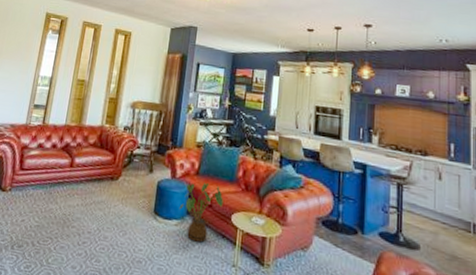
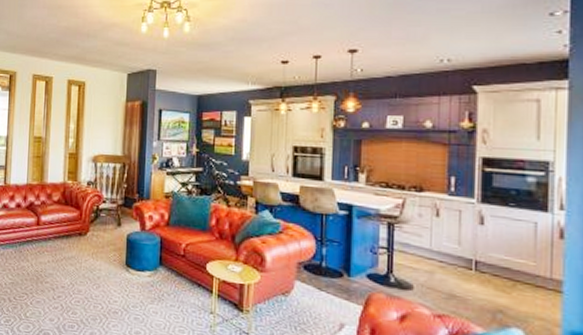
house plant: present [179,182,224,243] -> none [151,232,197,292]

